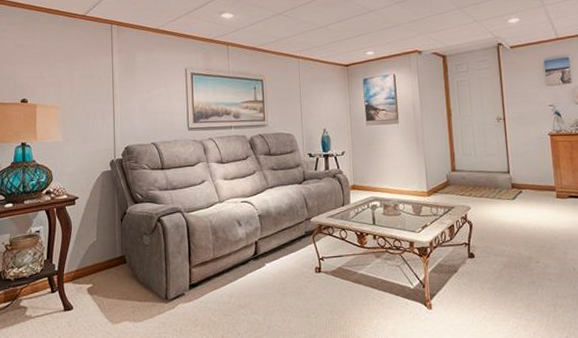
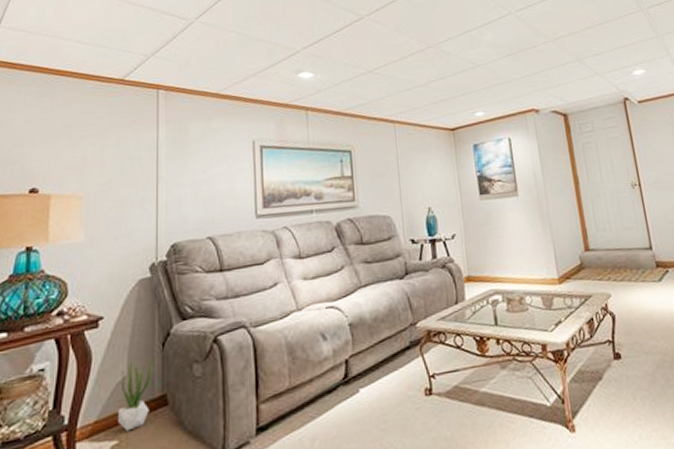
potted plant: none [92,228,115,279] -> present [118,357,153,432]

